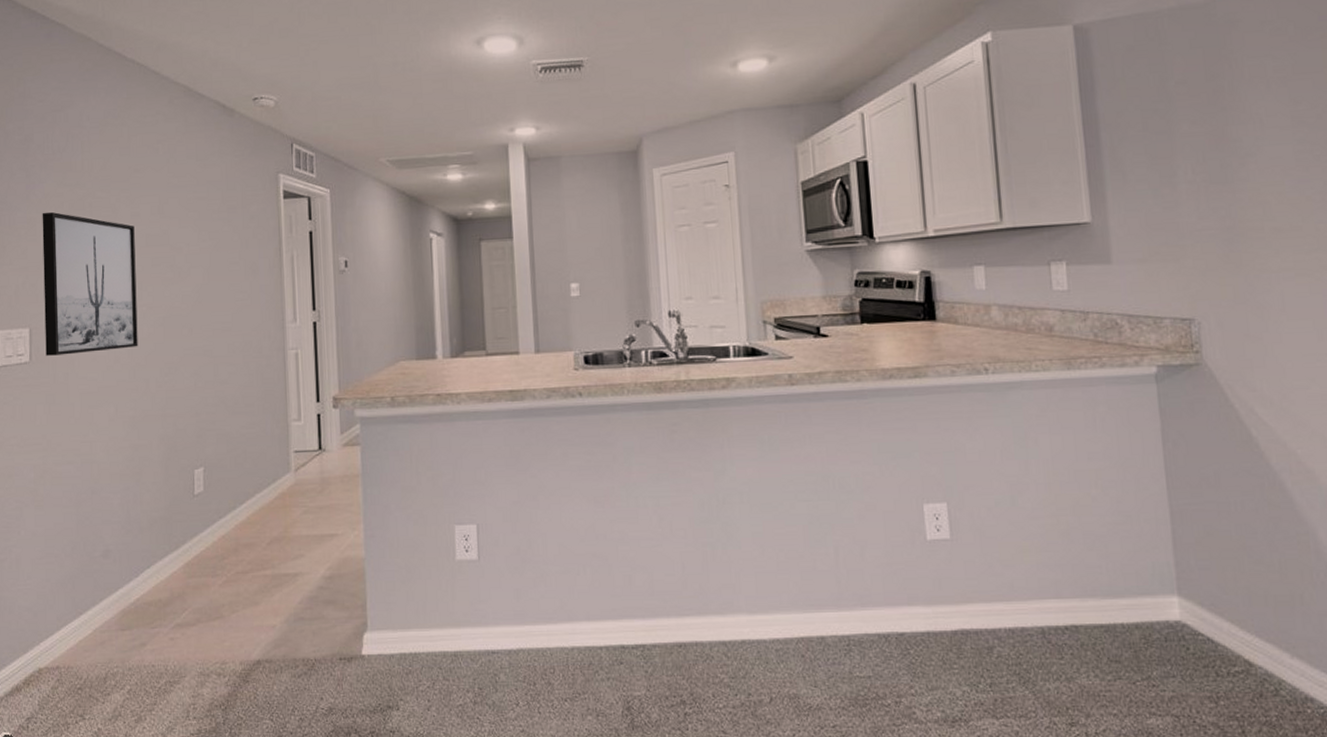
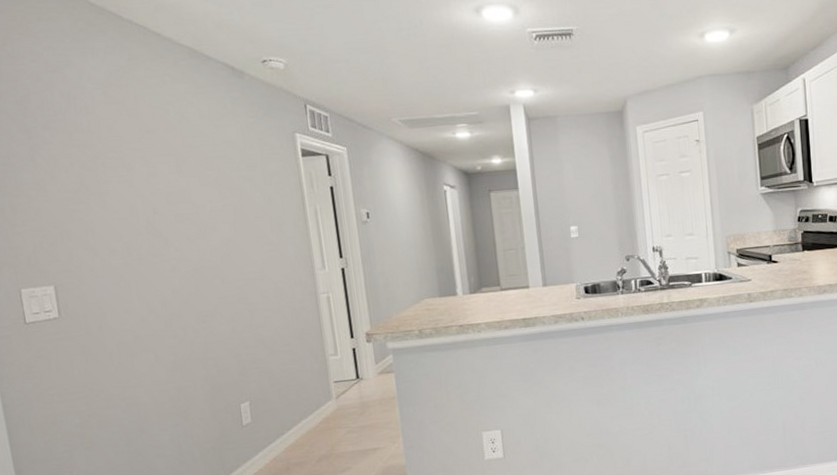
wall art: present [42,212,138,356] -> none [51,173,171,311]

